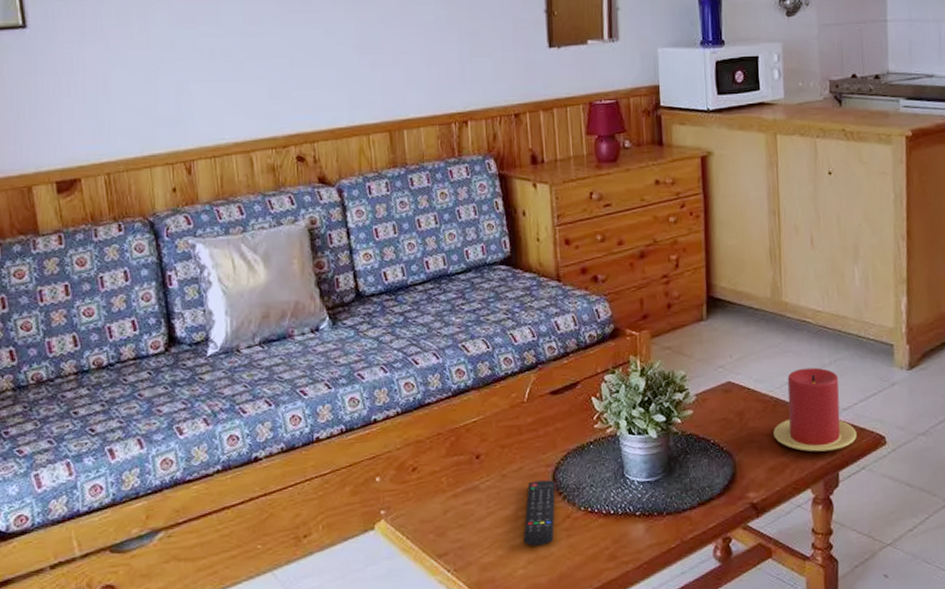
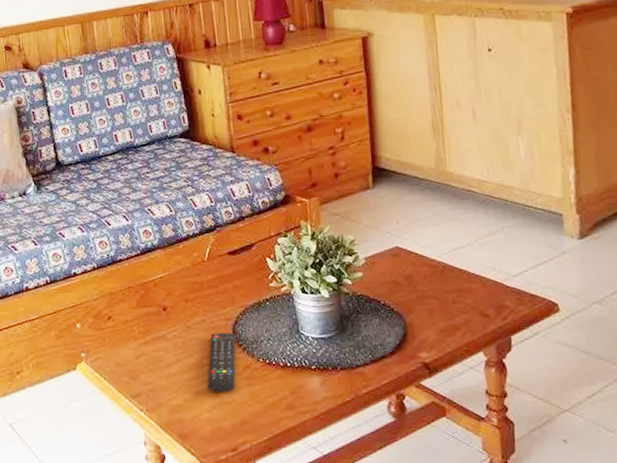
candle: present [773,367,857,452] -> none [442,235,528,316]

